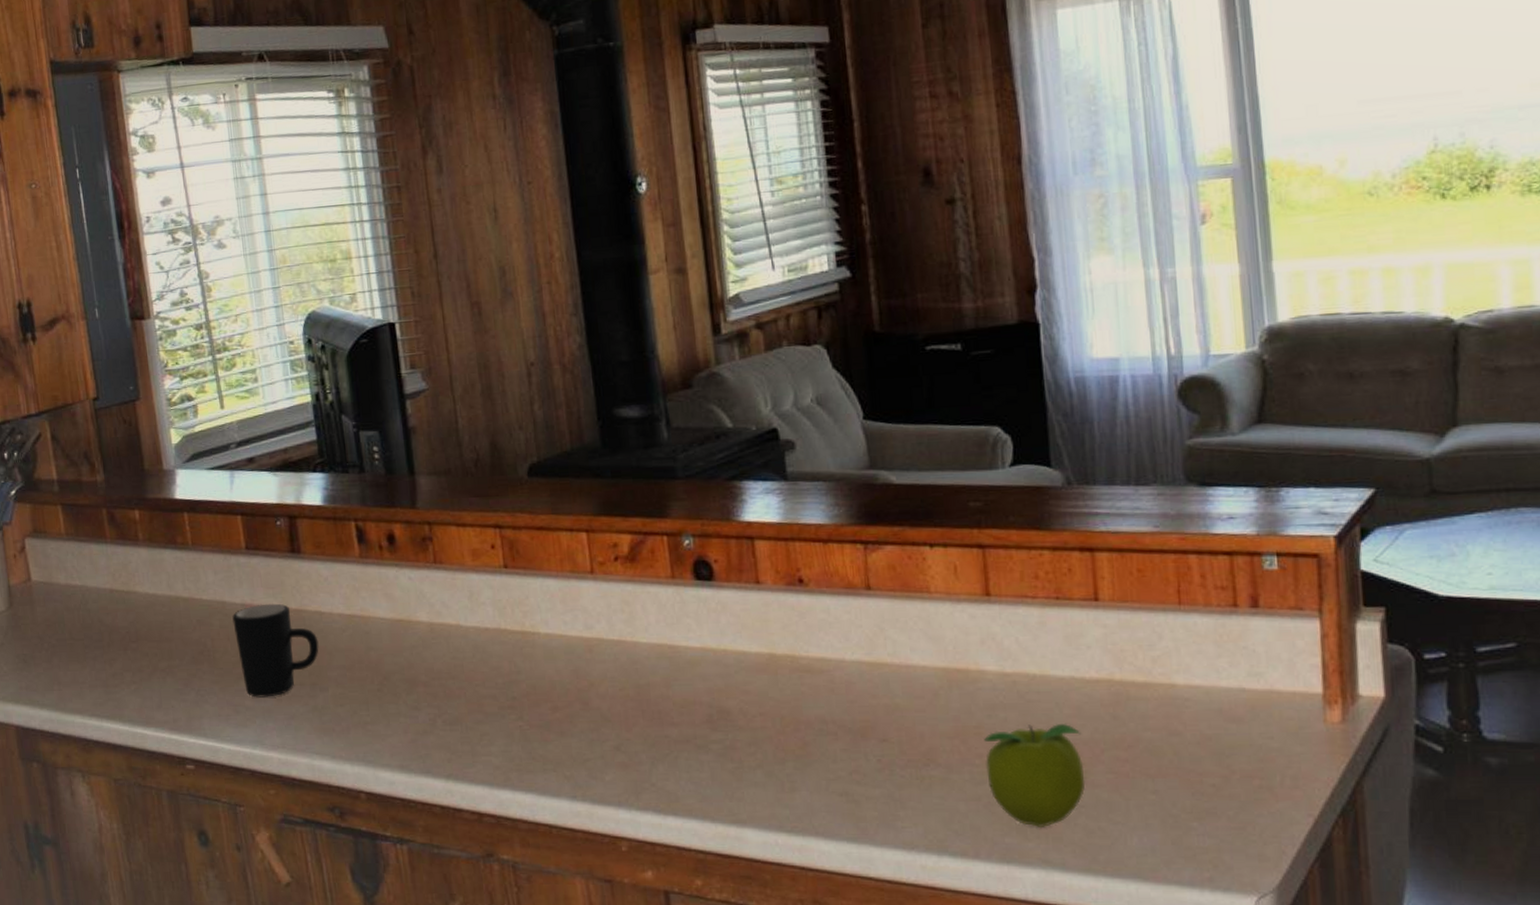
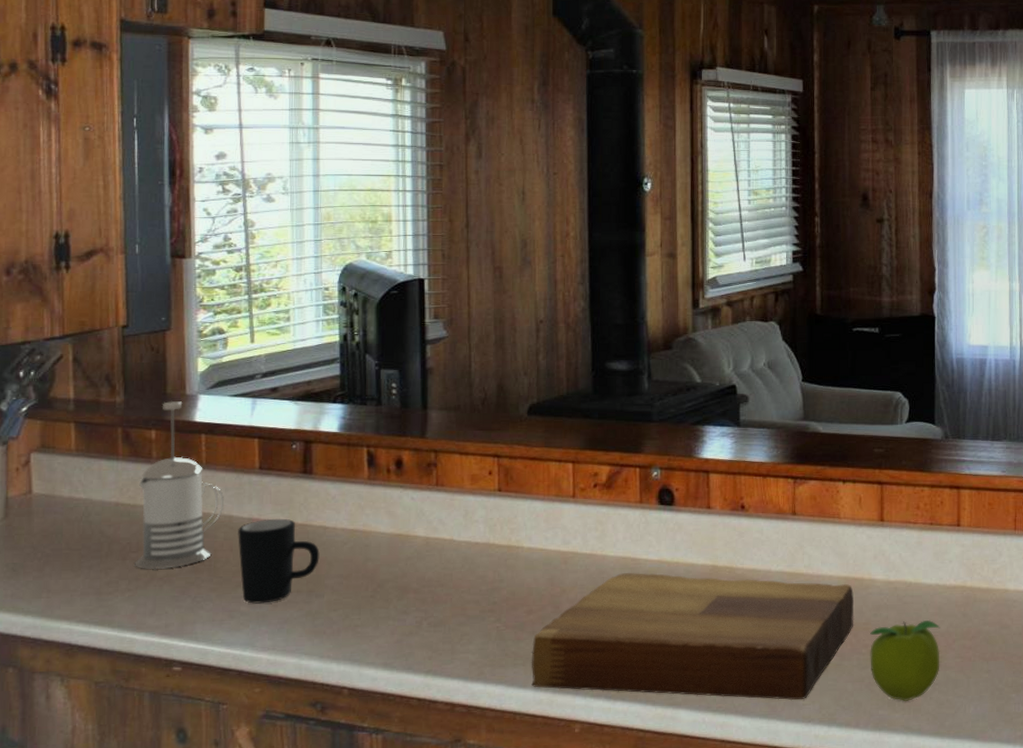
french press: none [130,477,215,661] -> present [135,401,224,570]
cutting board: none [562,663,961,821] -> present [531,573,854,700]

